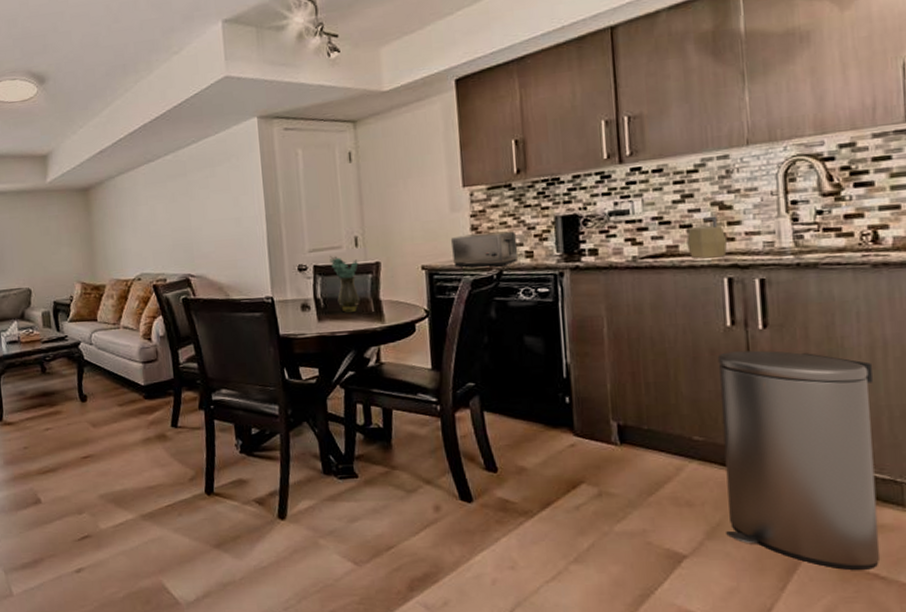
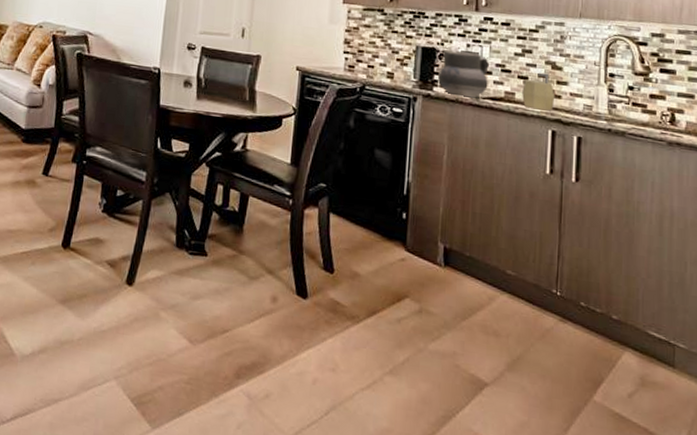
vase: present [330,256,360,312] -> none [217,41,242,97]
toaster: present [450,231,519,267] -> none [324,46,382,81]
ceramic jug: none [584,210,645,262] -> present [437,50,489,98]
pedal bin: present [717,350,881,570] -> none [524,197,661,423]

